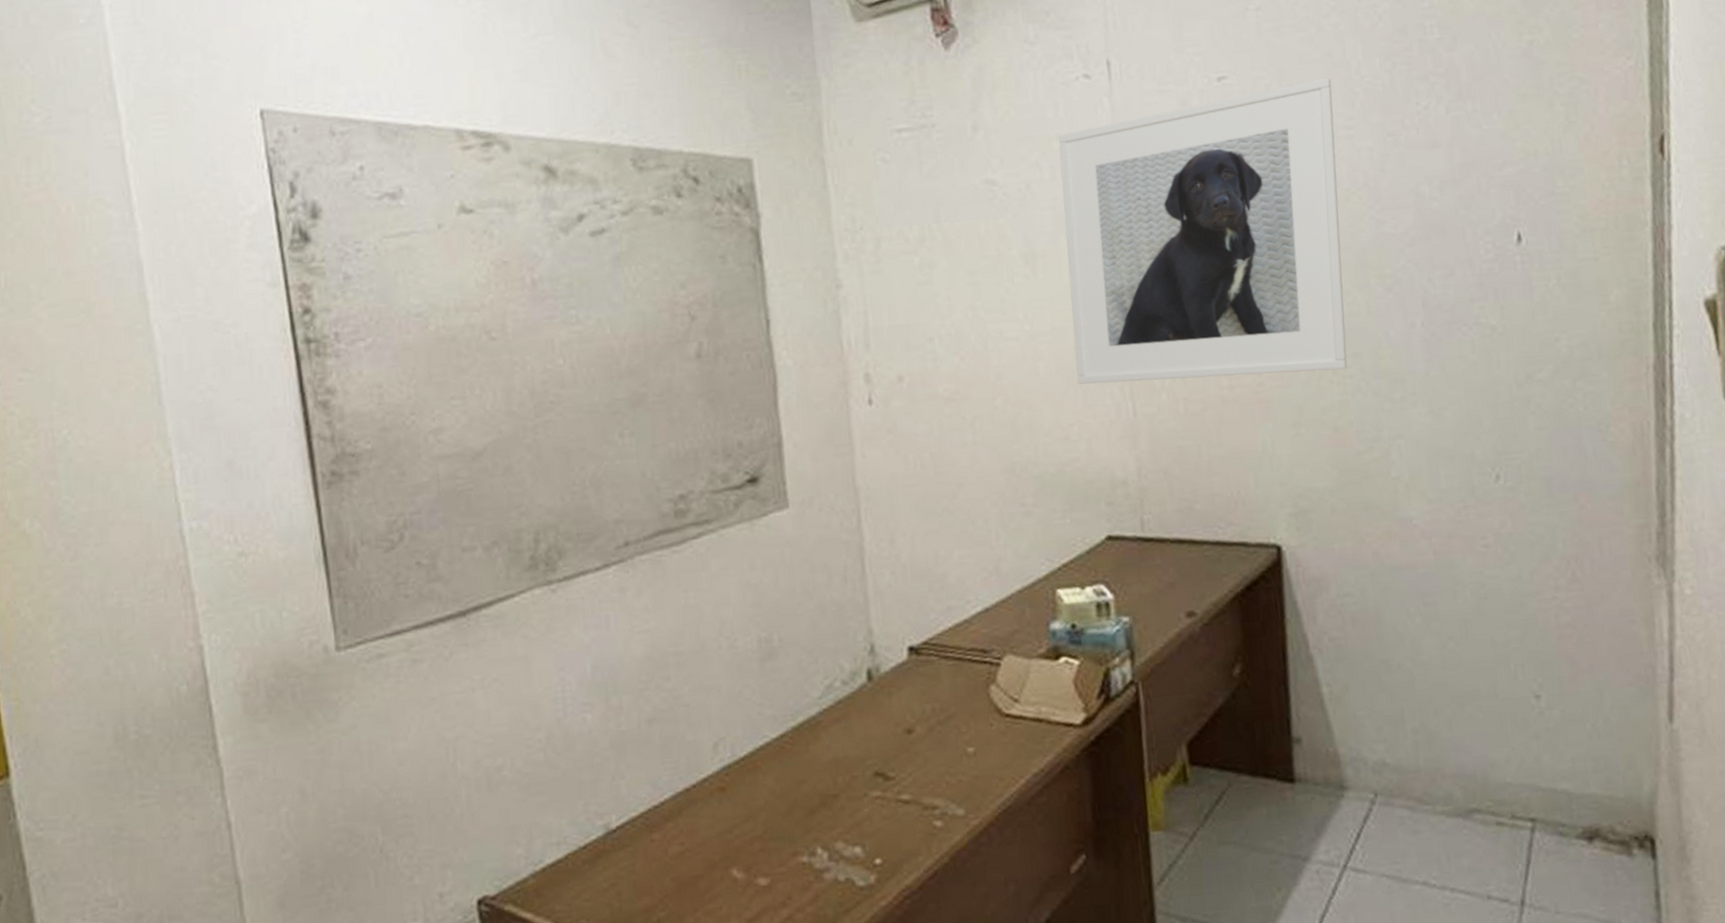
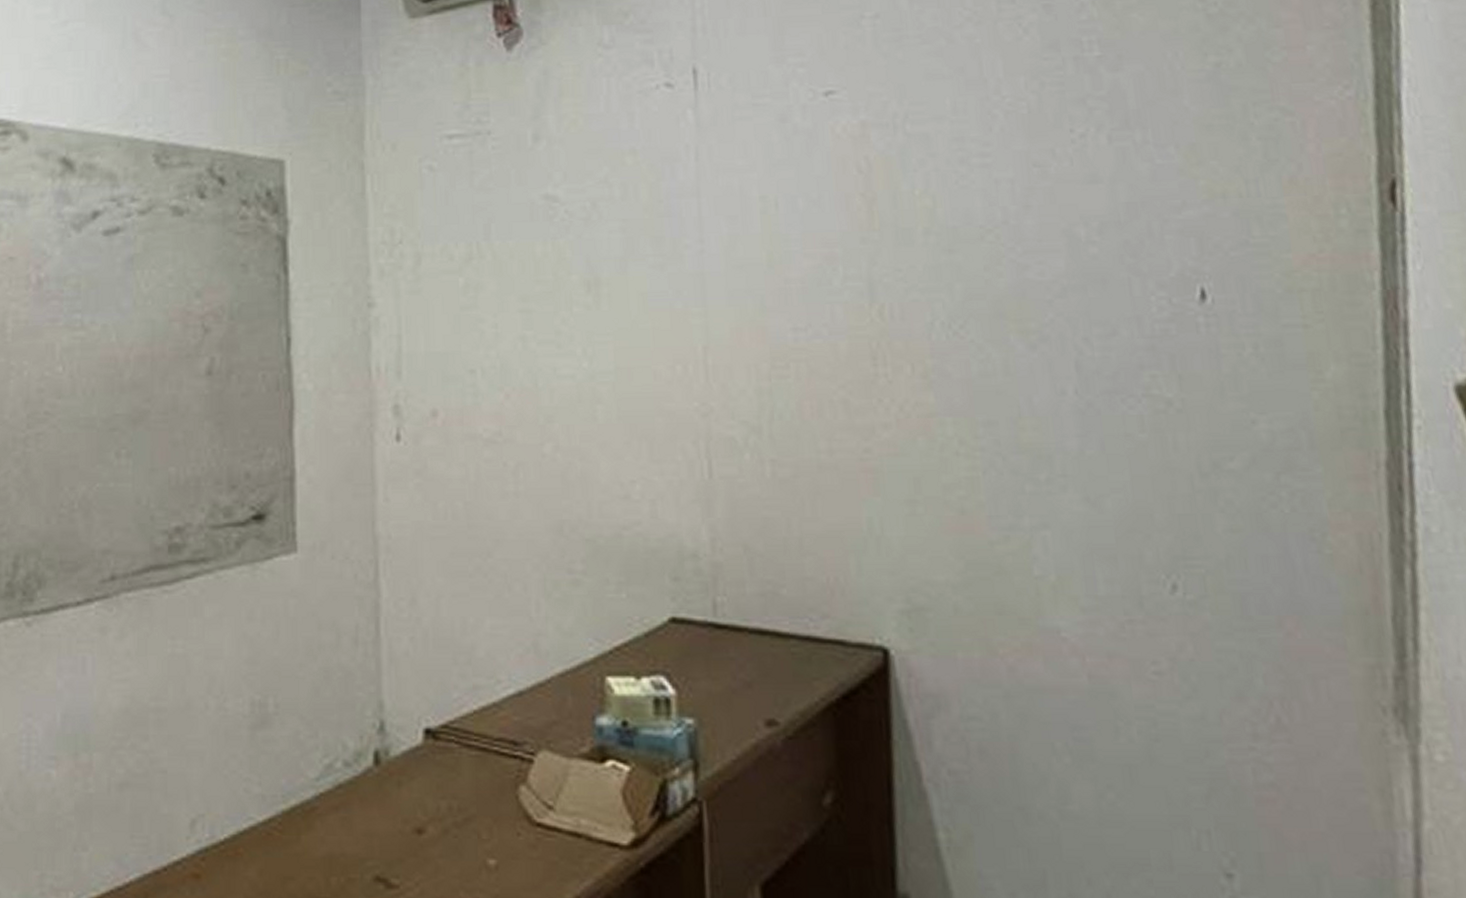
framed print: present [1059,77,1348,384] -> none [632,96,979,440]

